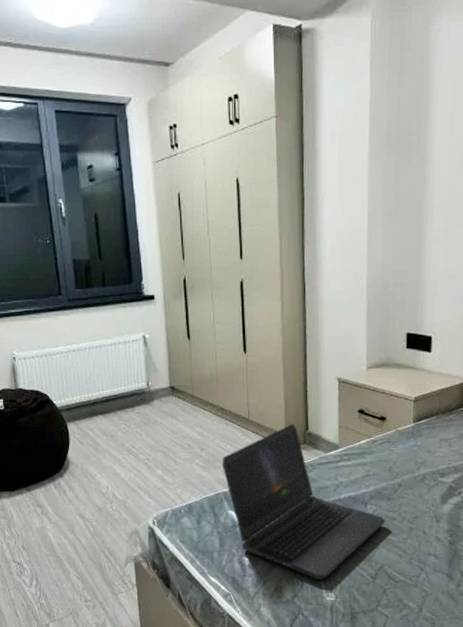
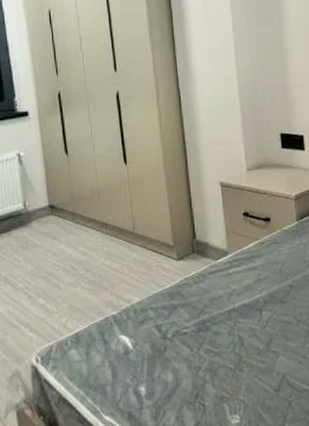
laptop computer: present [222,424,386,581] -> none [109,234,283,402]

